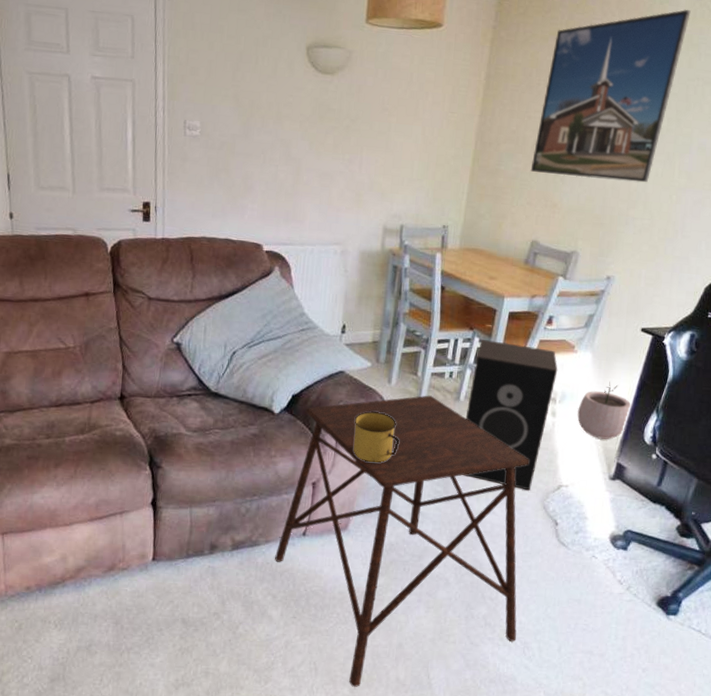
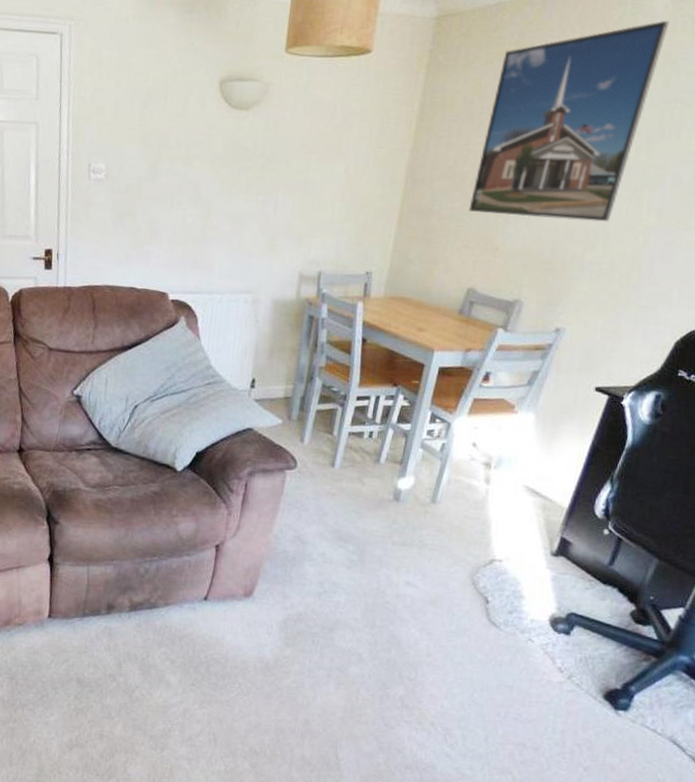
side table: present [275,395,530,687] -> none [174,456,458,762]
mug: present [353,411,399,463] -> none [260,472,311,528]
speaker: present [464,338,558,491] -> none [382,396,494,564]
plant pot: present [577,382,631,440] -> none [515,446,580,511]

